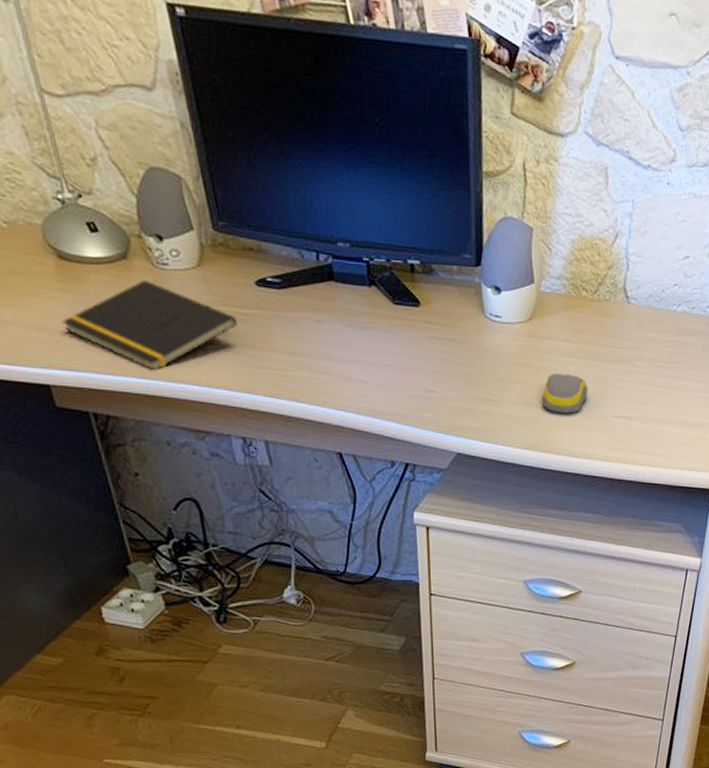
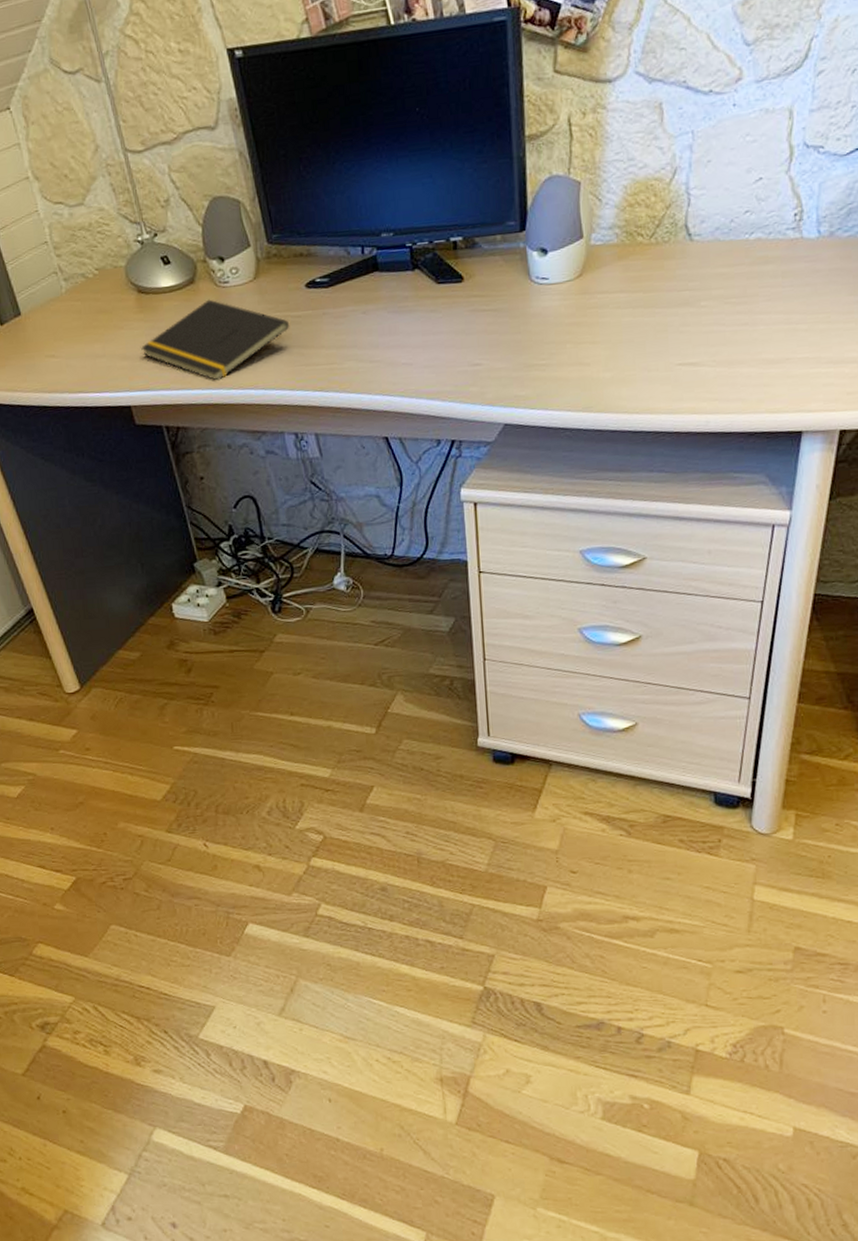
computer mouse: present [542,373,588,414] -> none [595,326,647,369]

